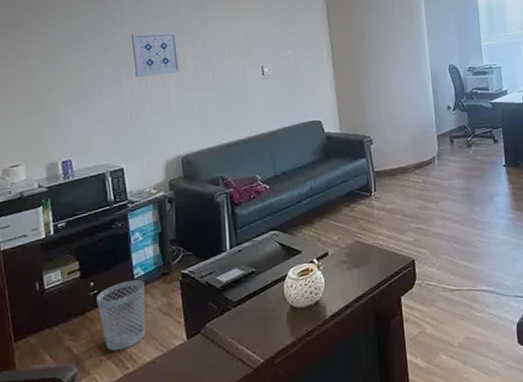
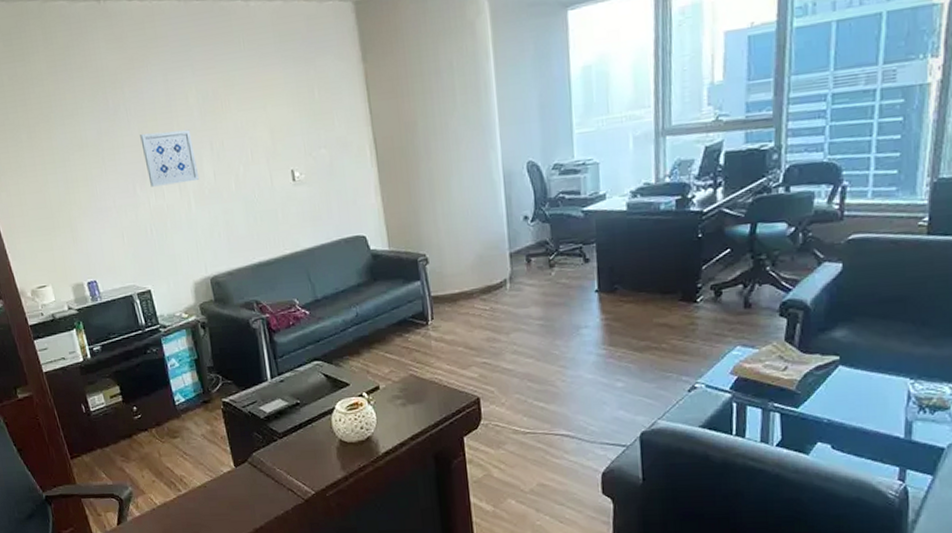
wastebasket: present [97,279,145,351] -> none [141,406,193,473]

